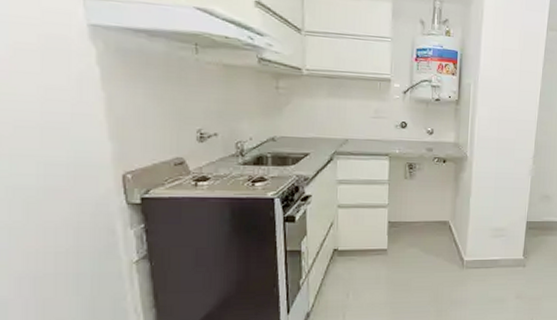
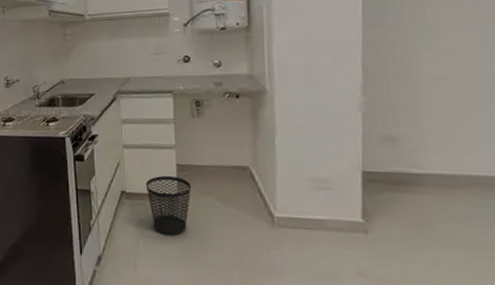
wastebasket: none [358,232,400,286] -> present [145,175,192,236]

